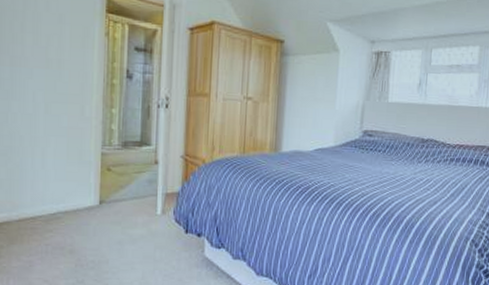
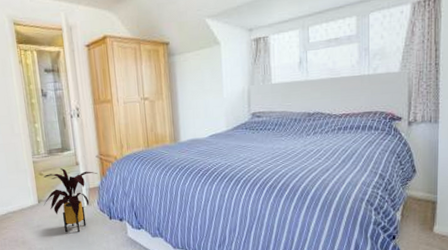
house plant: none [105,166,179,245] -> present [43,168,97,232]

